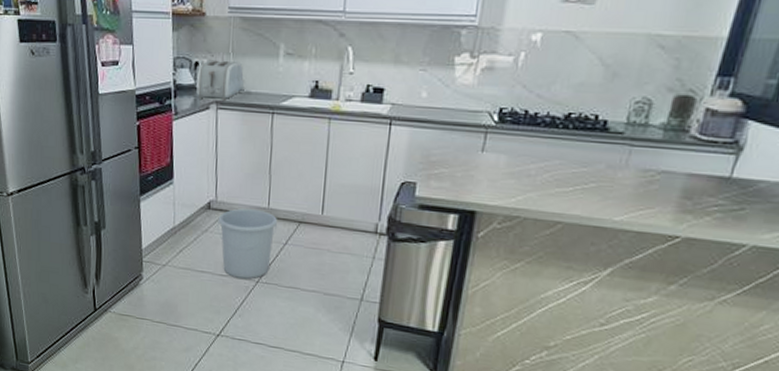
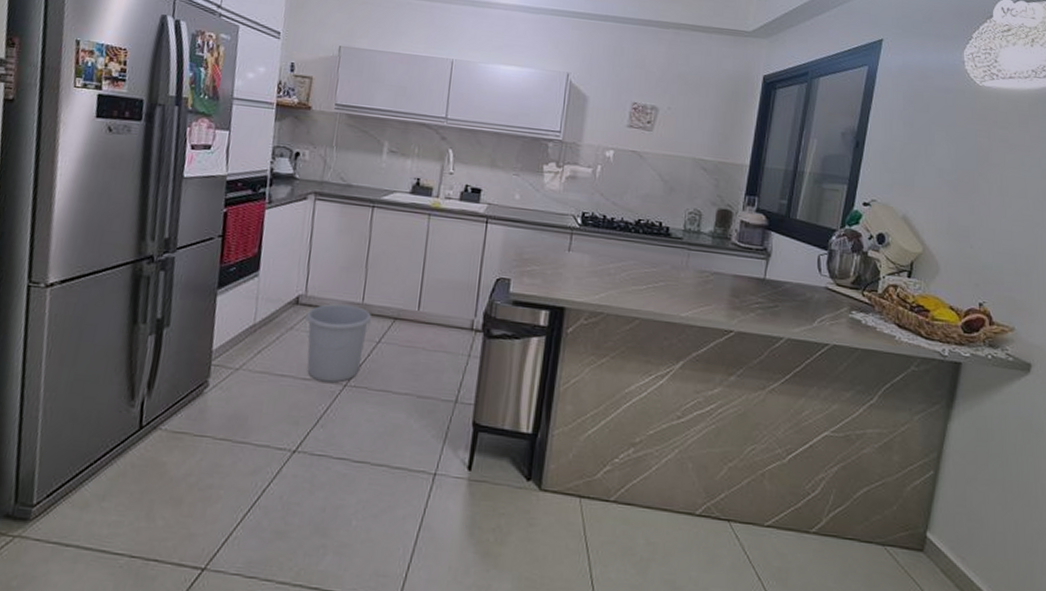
toaster: present [196,59,244,102] -> none [294,151,346,193]

